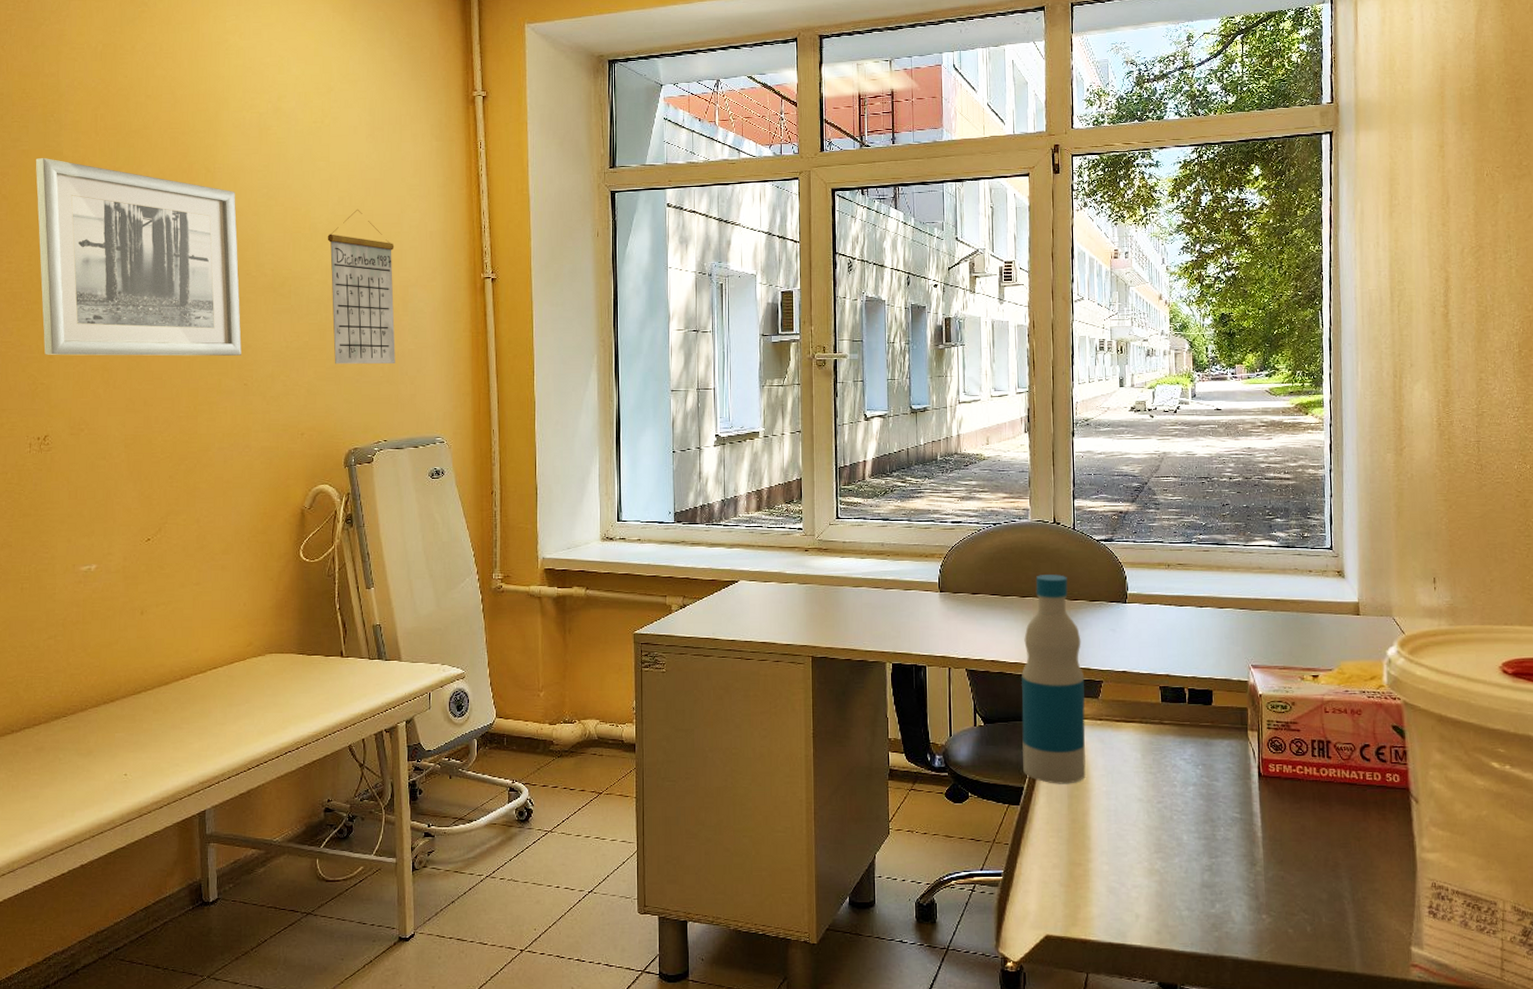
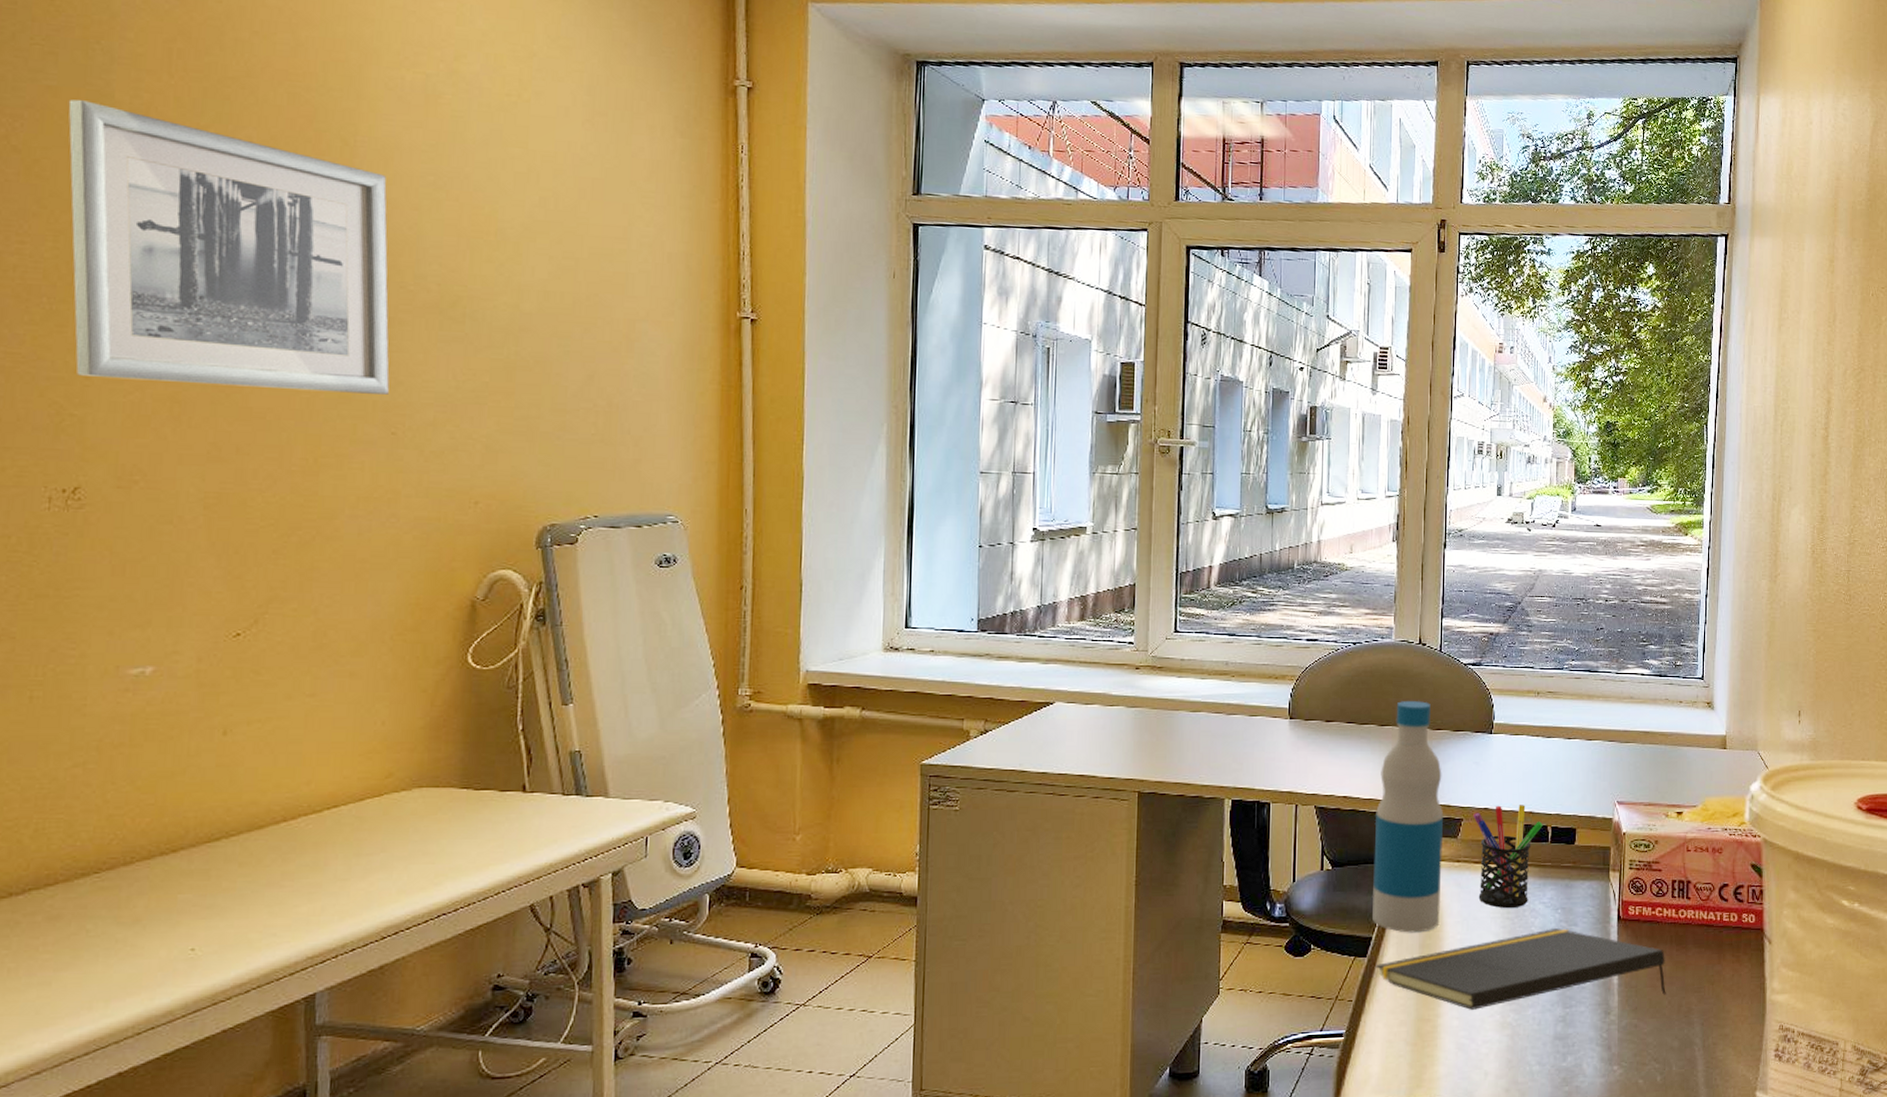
calendar: present [327,209,396,364] -> none [521,214,618,418]
notepad: none [1028,783,1313,856] -> present [1375,928,1667,1010]
pen holder: none [1112,668,1180,764] -> present [1473,805,1543,909]

